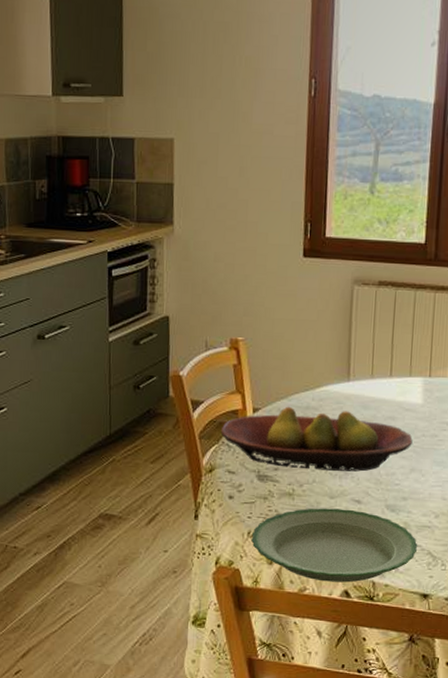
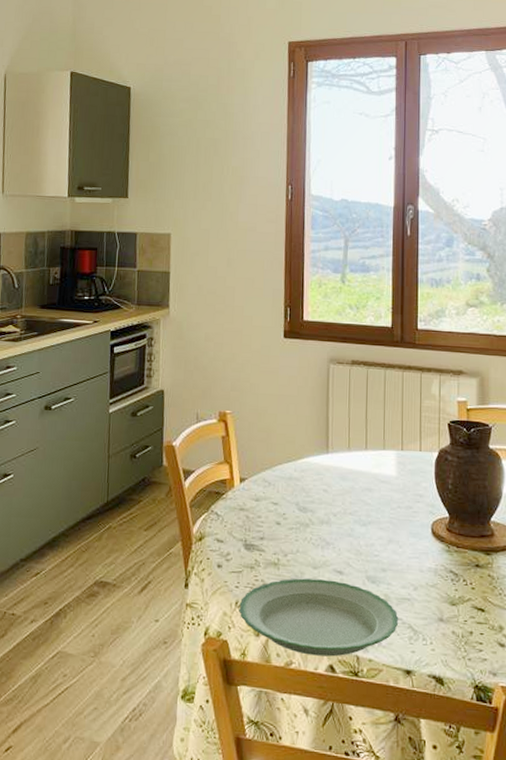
fruit bowl: present [220,406,413,472] -> none [210,476,389,542]

